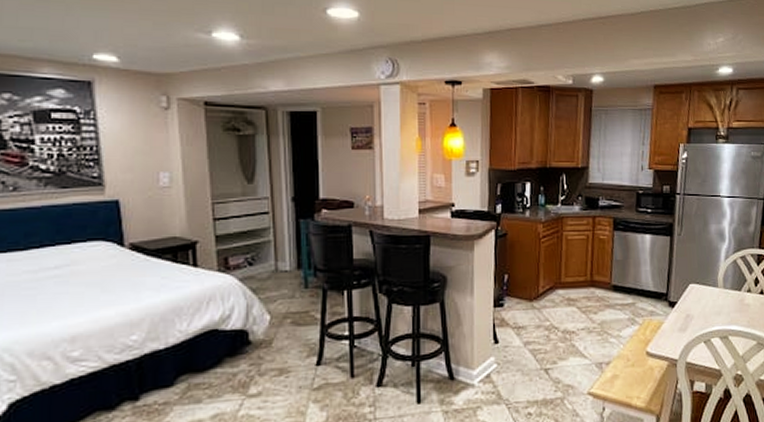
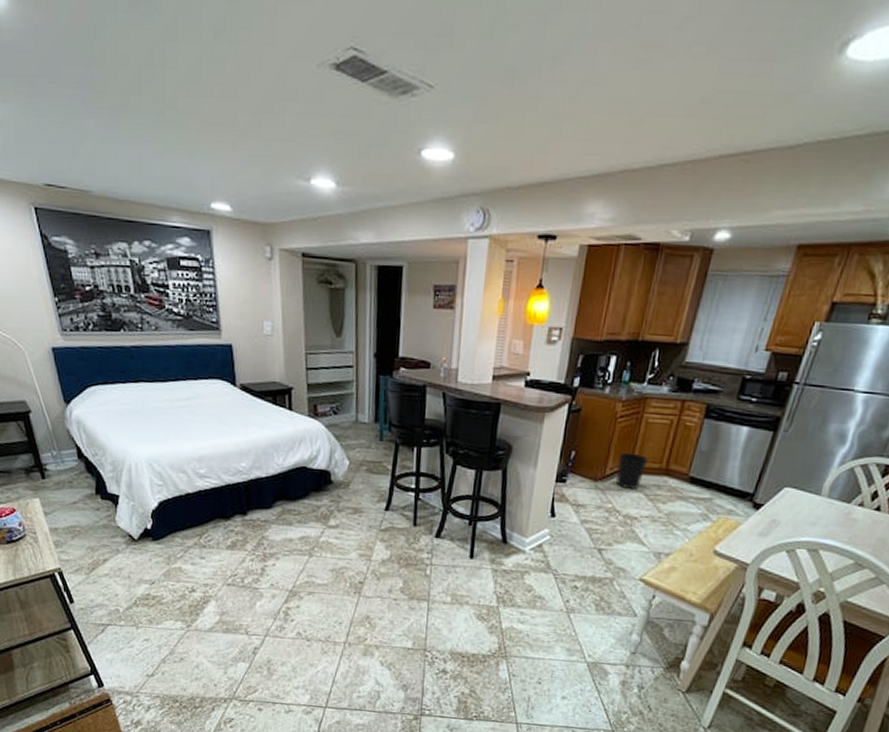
wastebasket: none [548,269,575,305] -> present [615,452,649,490]

